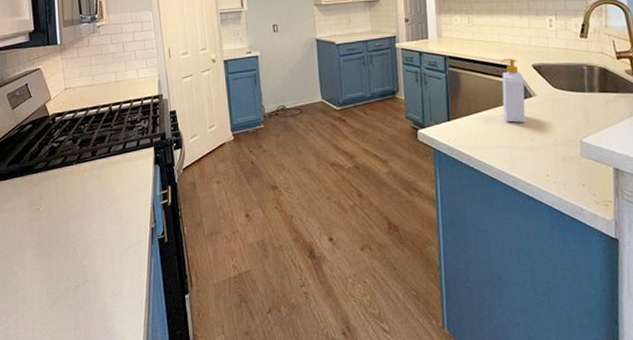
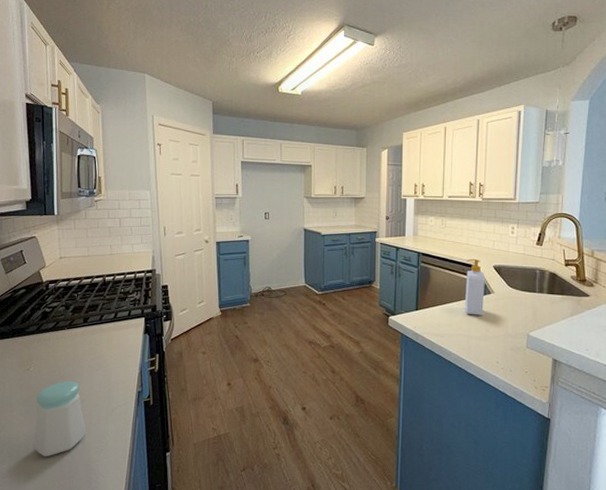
salt shaker: none [47,219,100,304] -> present [34,380,86,457]

